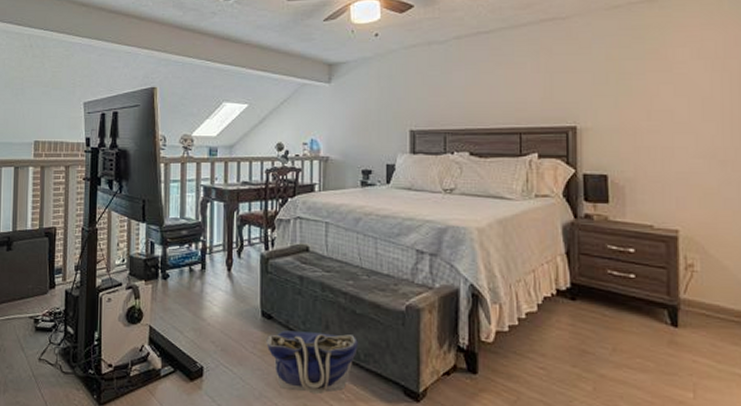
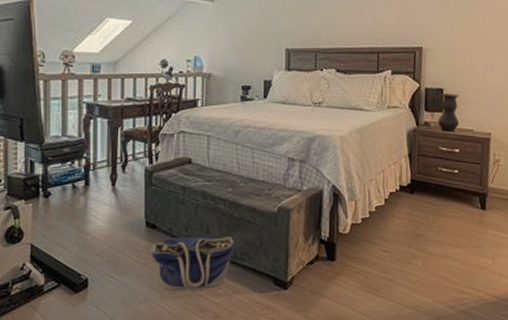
vase: none [602,181,633,227] -> present [437,93,460,132]

